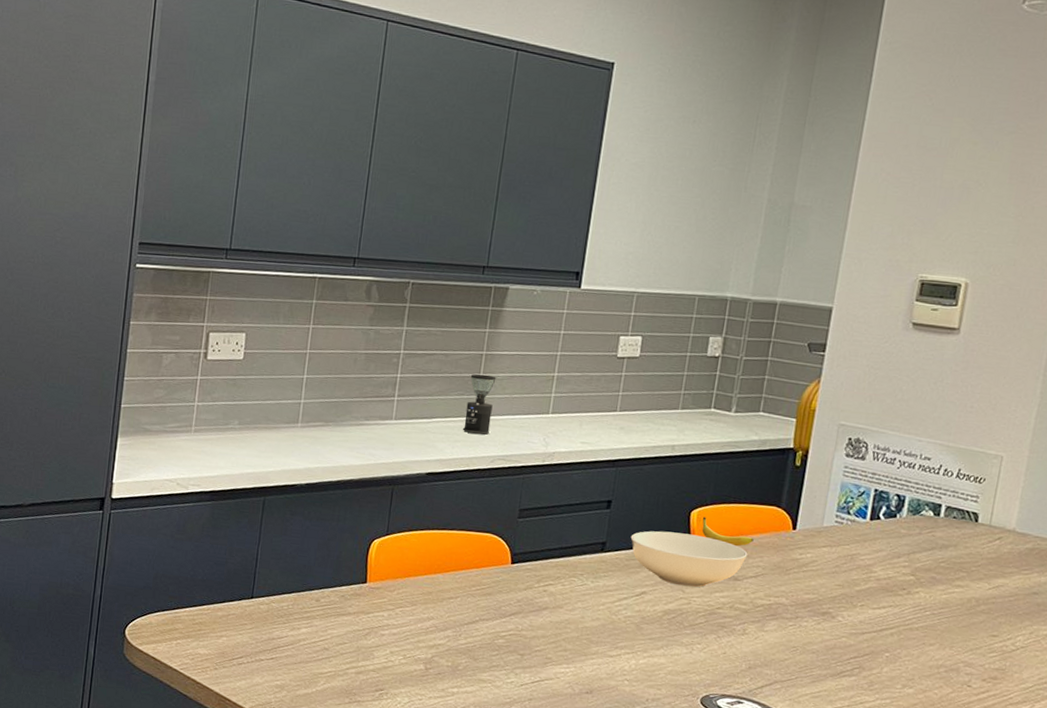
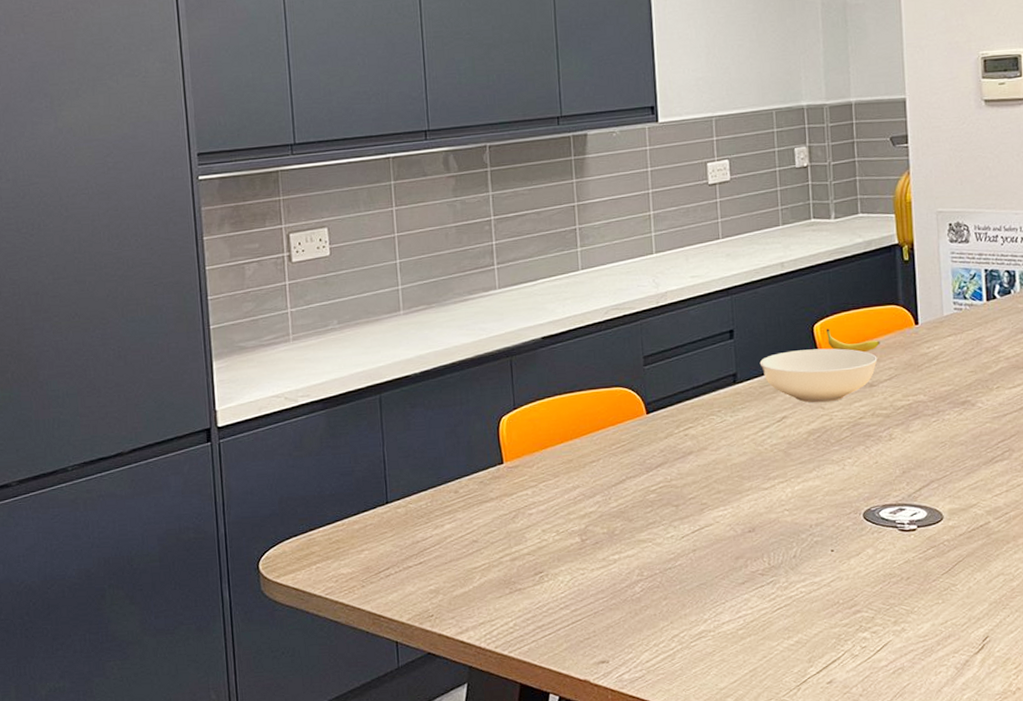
coffee grinder: present [462,374,496,435] -> none [566,226,597,289]

